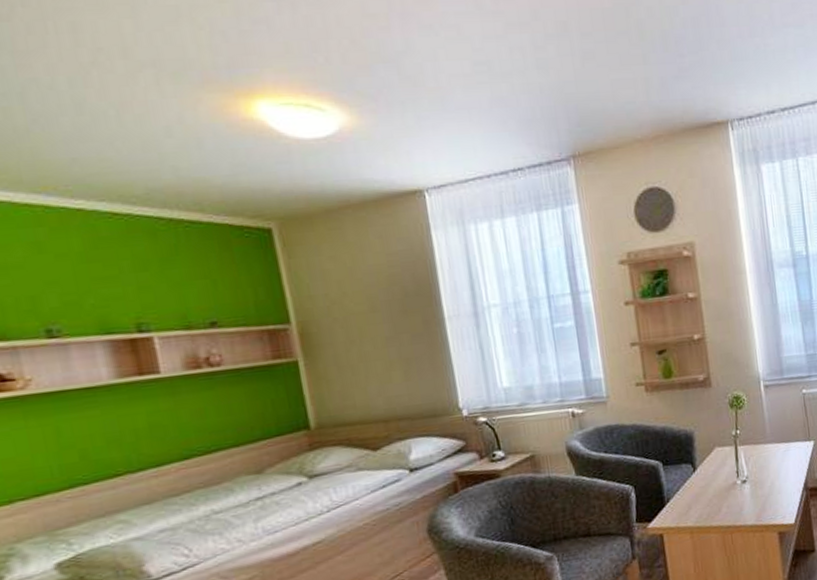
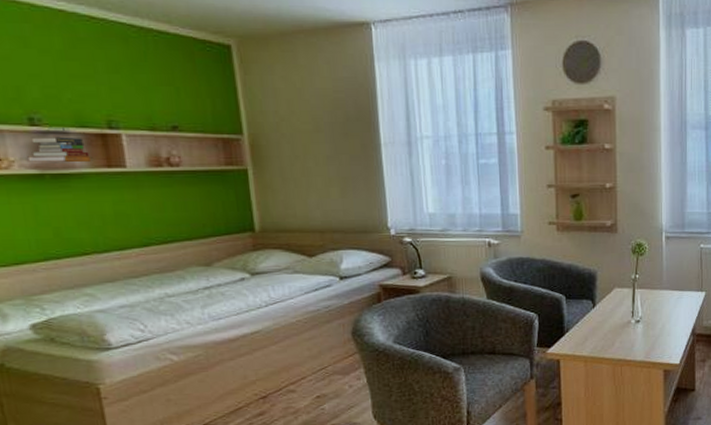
books: none [46,346,121,380] -> present [27,137,92,163]

